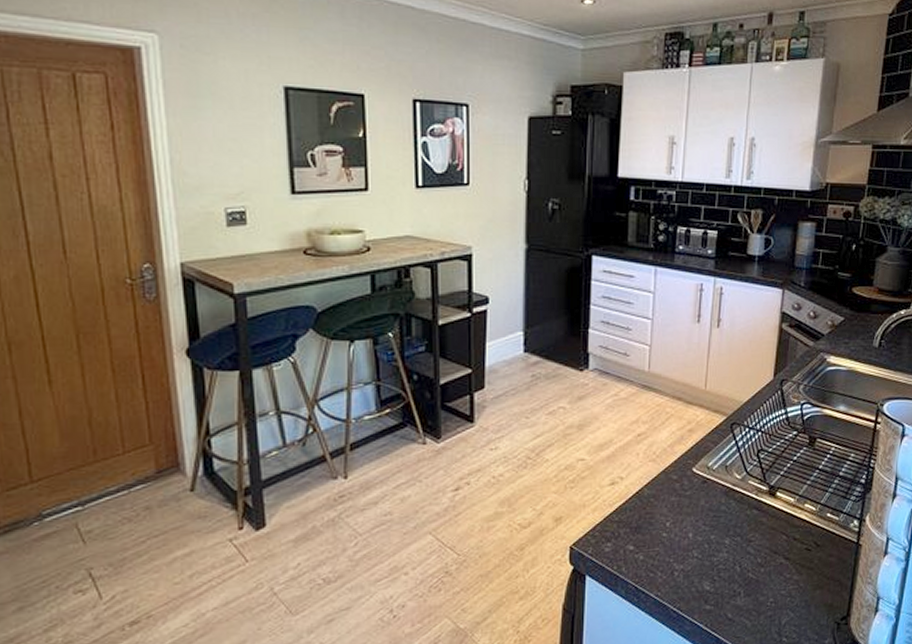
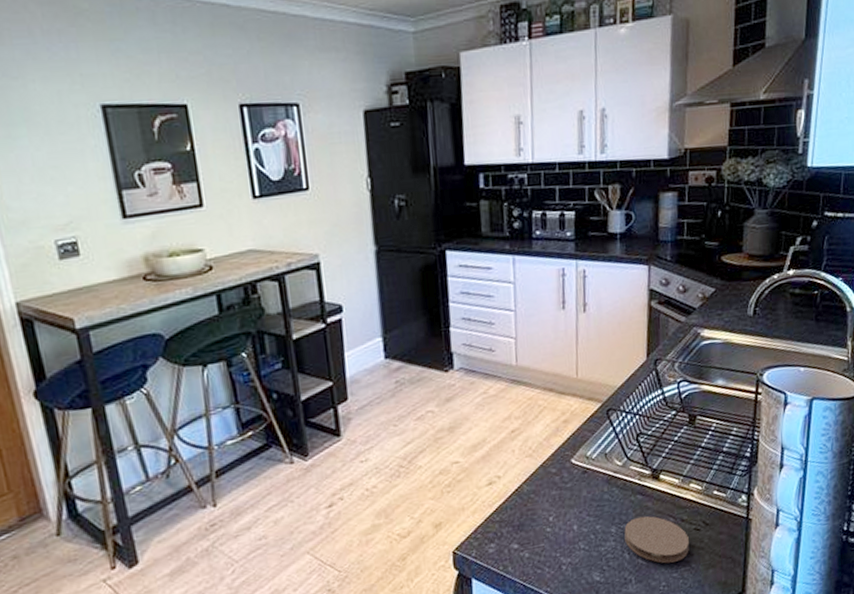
coaster: none [737,531,799,580] -> present [624,516,689,564]

